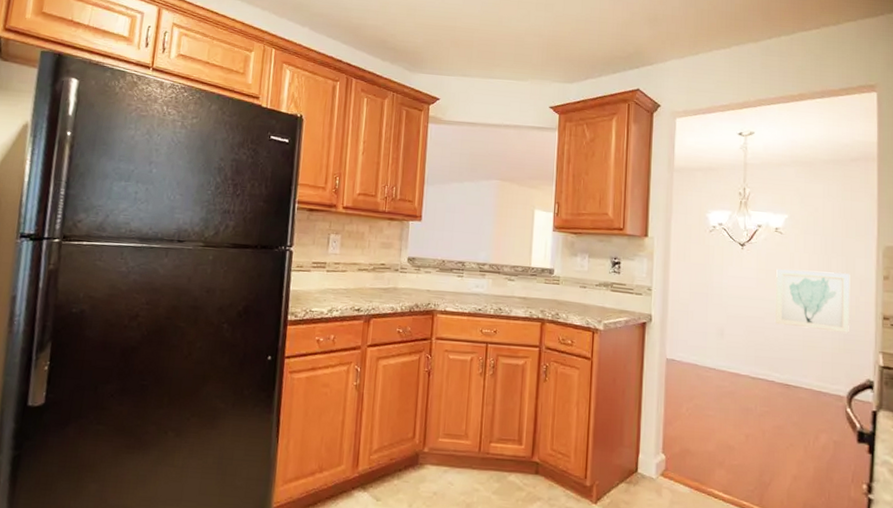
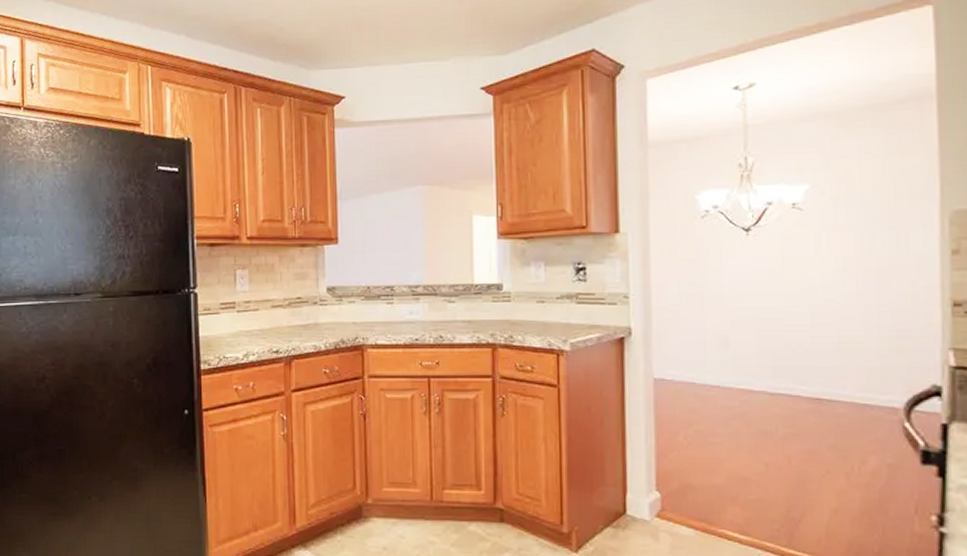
wall art: present [776,269,850,334] -> none [796,252,904,329]

